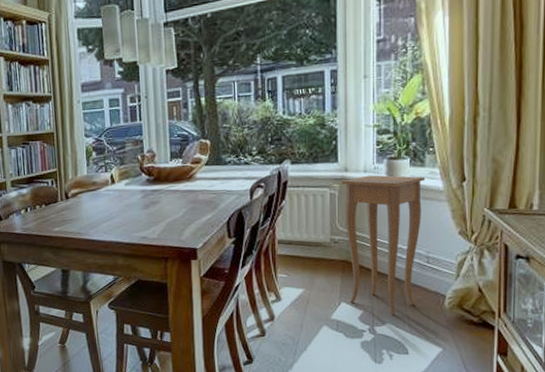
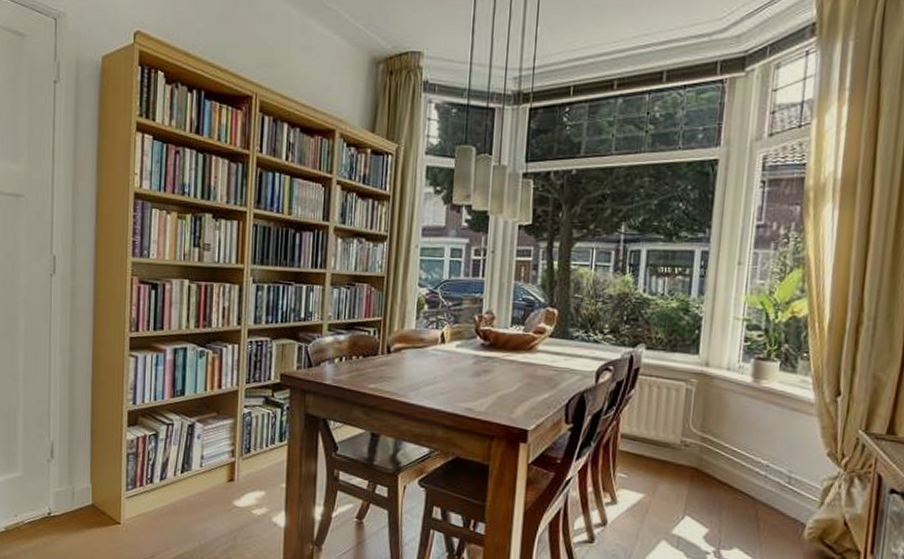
side table: present [341,175,425,315] -> none [694,374,795,540]

